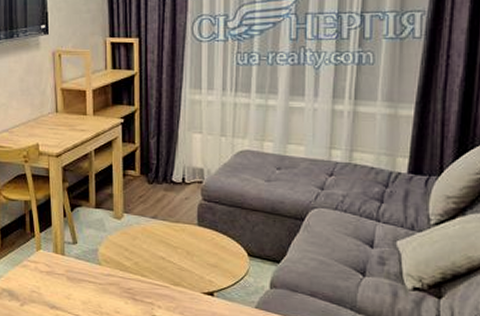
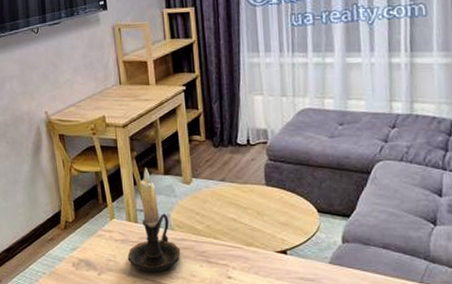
candle holder: none [52,200,107,307] -> present [127,168,181,273]

